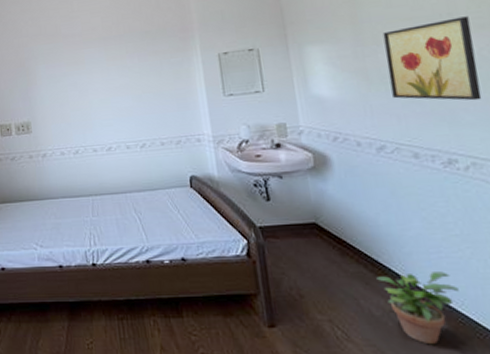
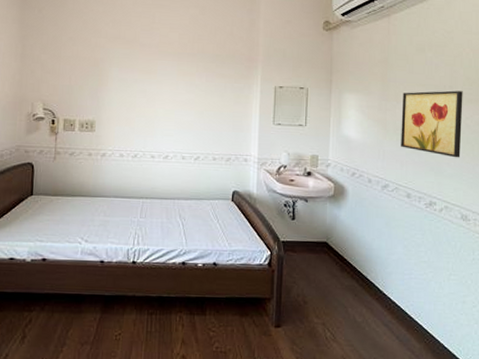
potted plant: present [376,272,459,345] -> none [363,289,419,347]

